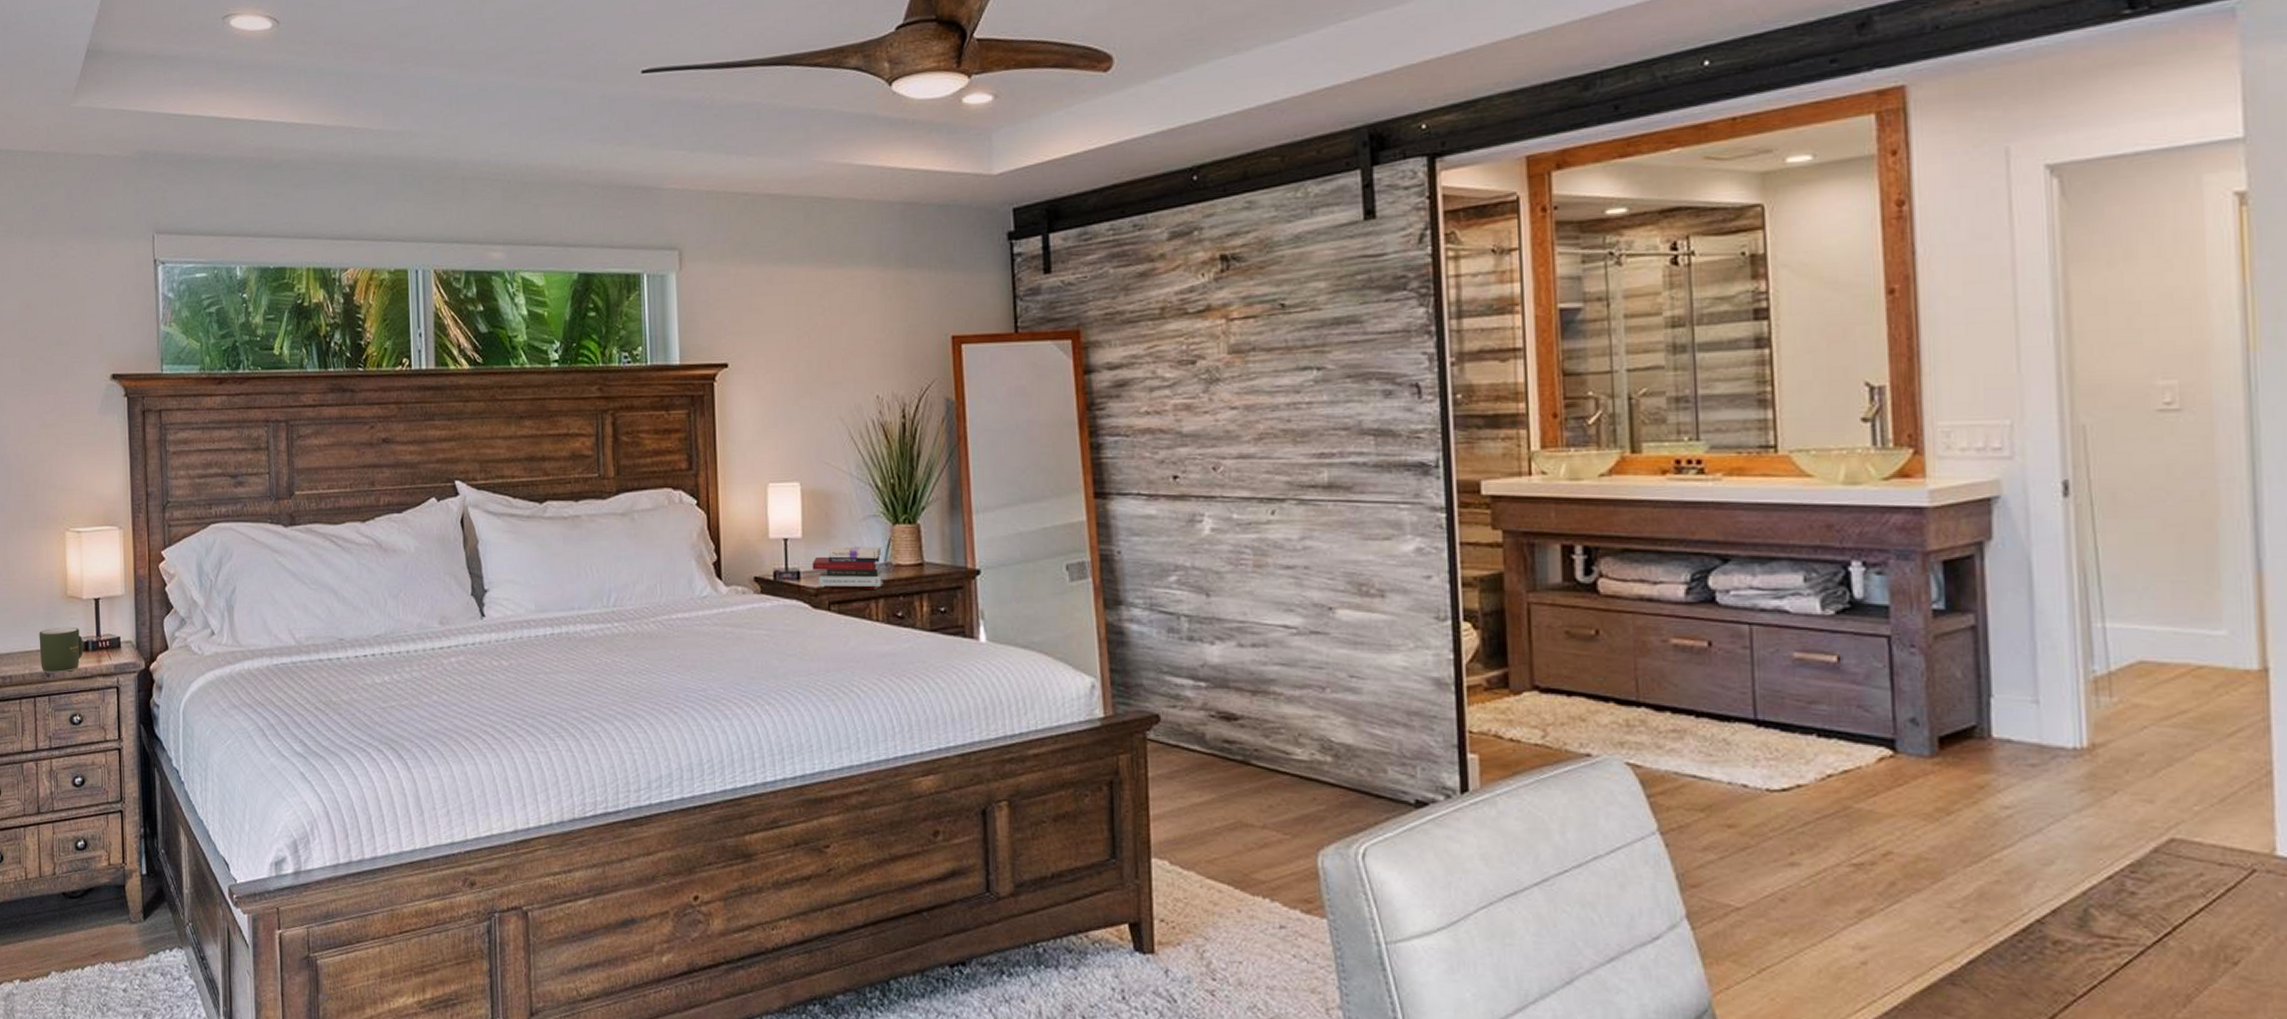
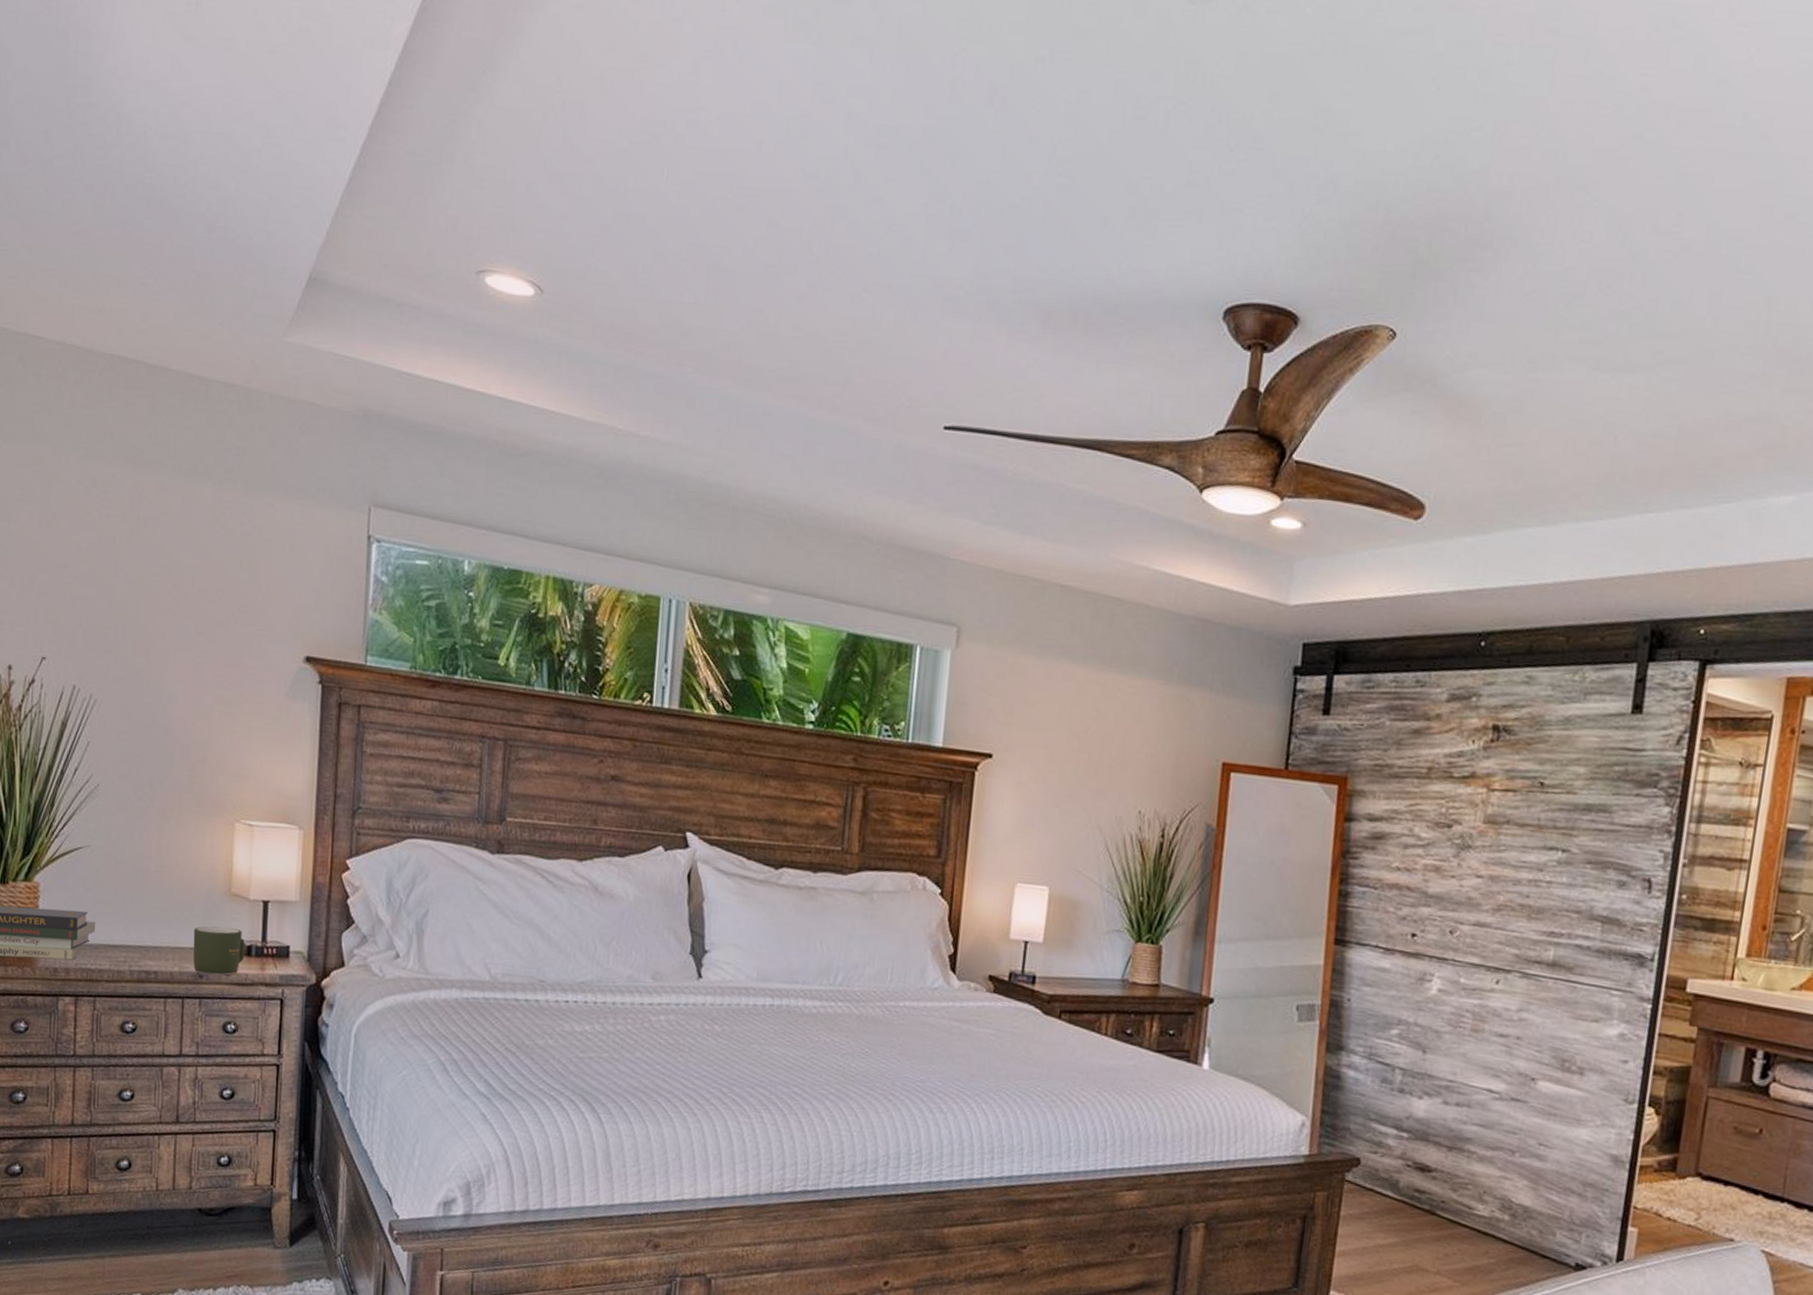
books: present [812,546,883,589] -> none [1048,956,1121,1004]

